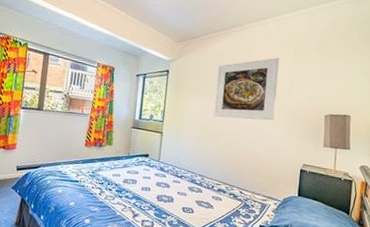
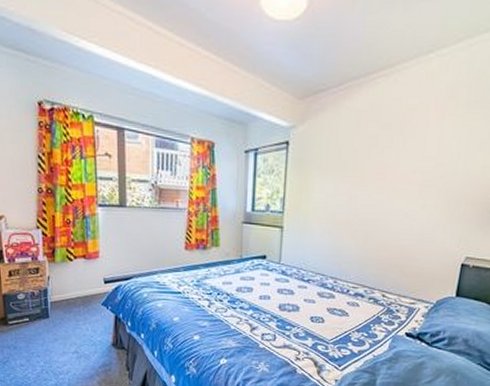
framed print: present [213,57,279,121] -> none [350,112,444,203]

